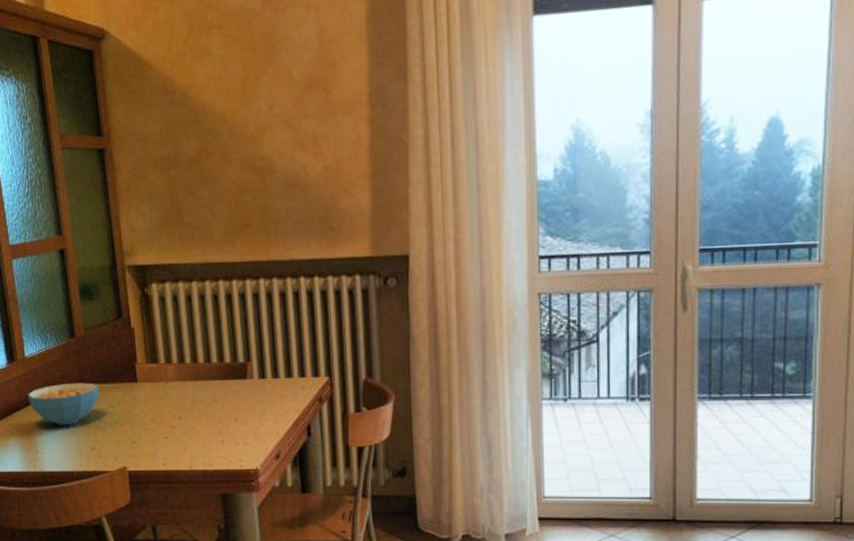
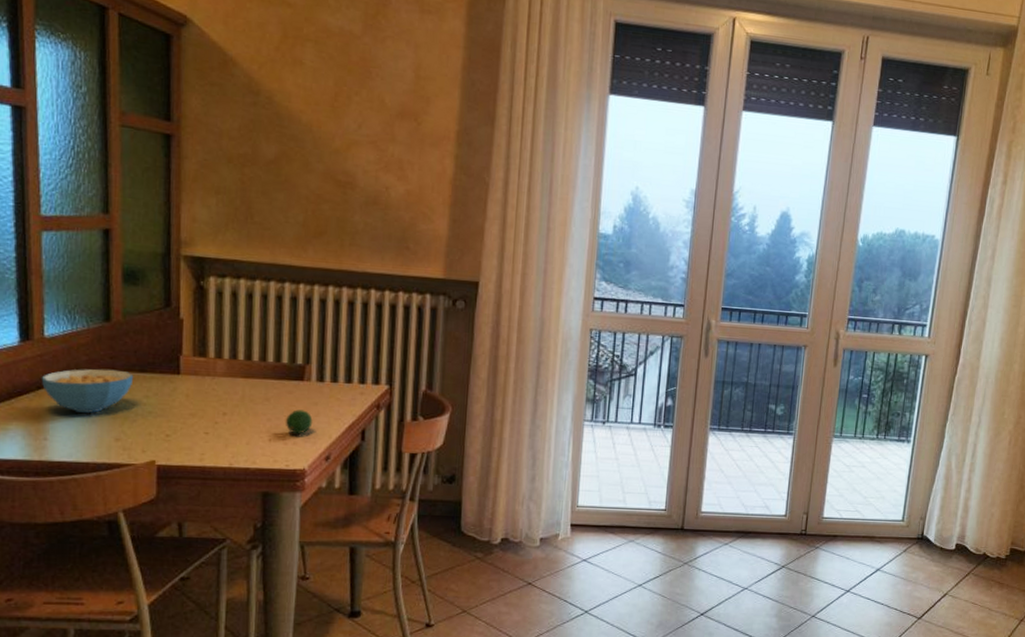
fruit: none [235,408,260,434] -> present [286,409,313,435]

